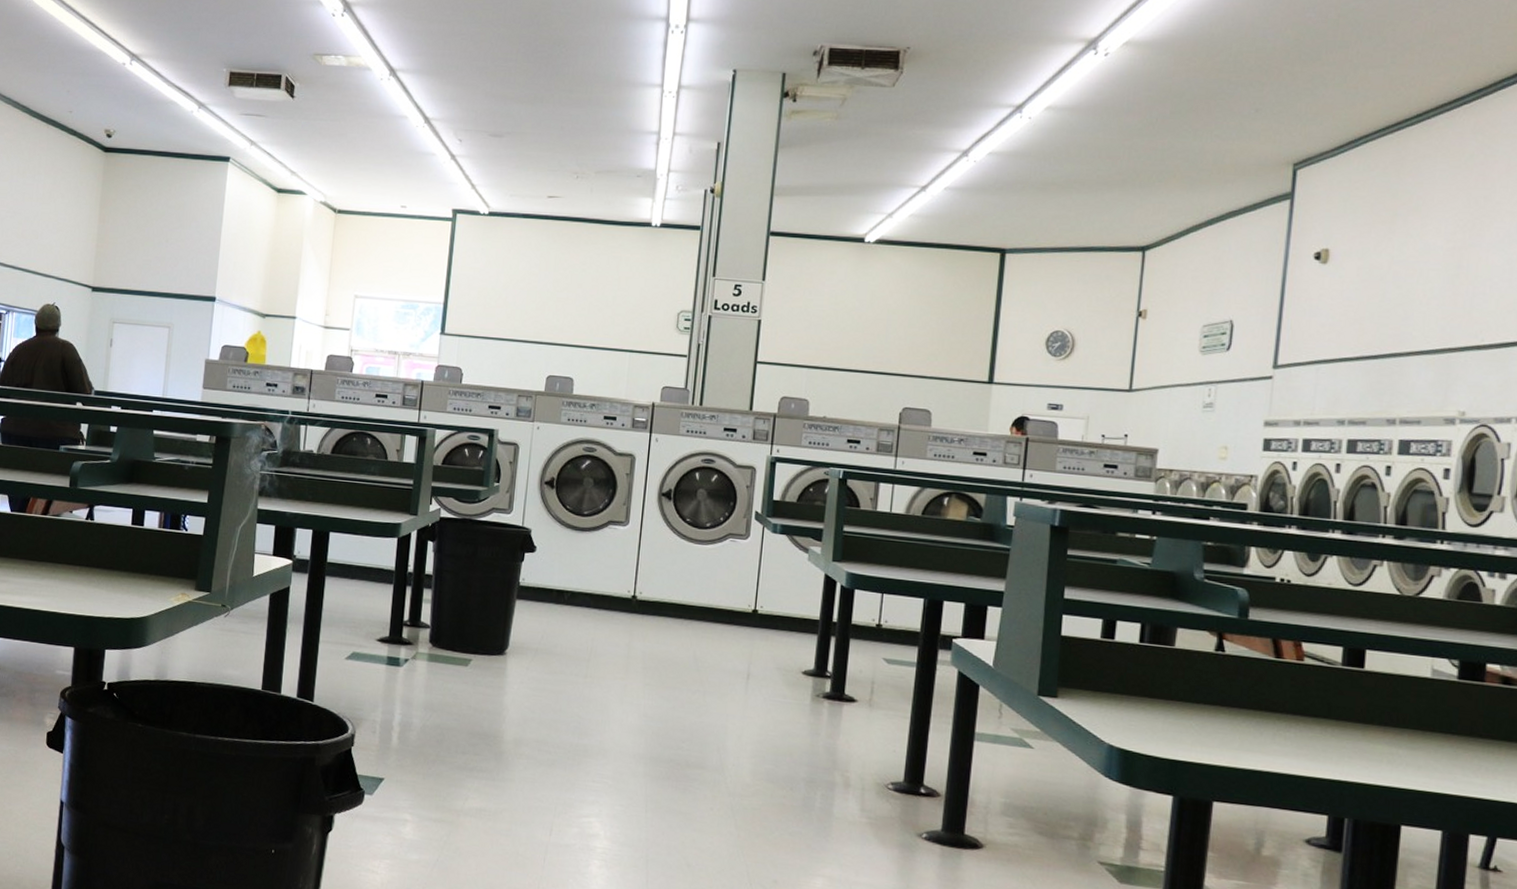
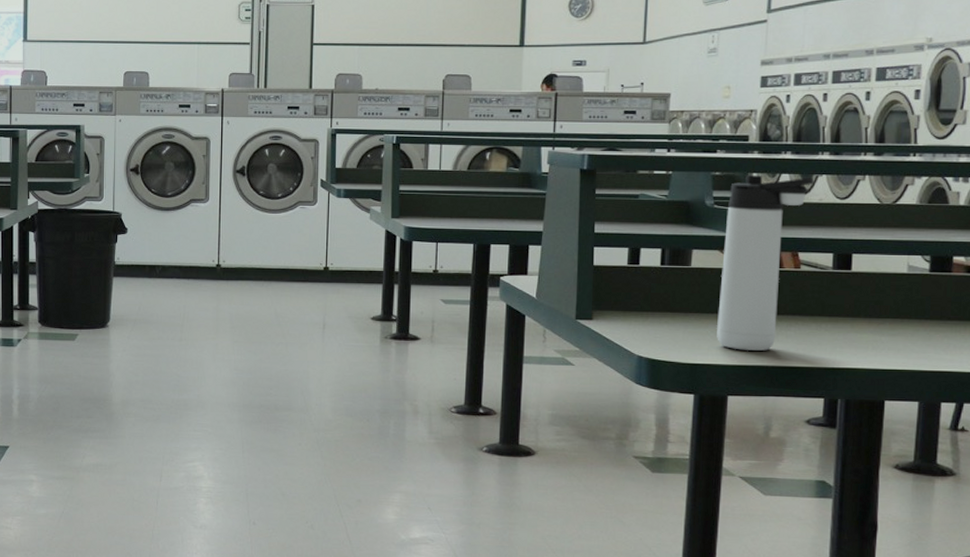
thermos bottle: none [1202,549,1323,753] -> present [717,175,815,351]

